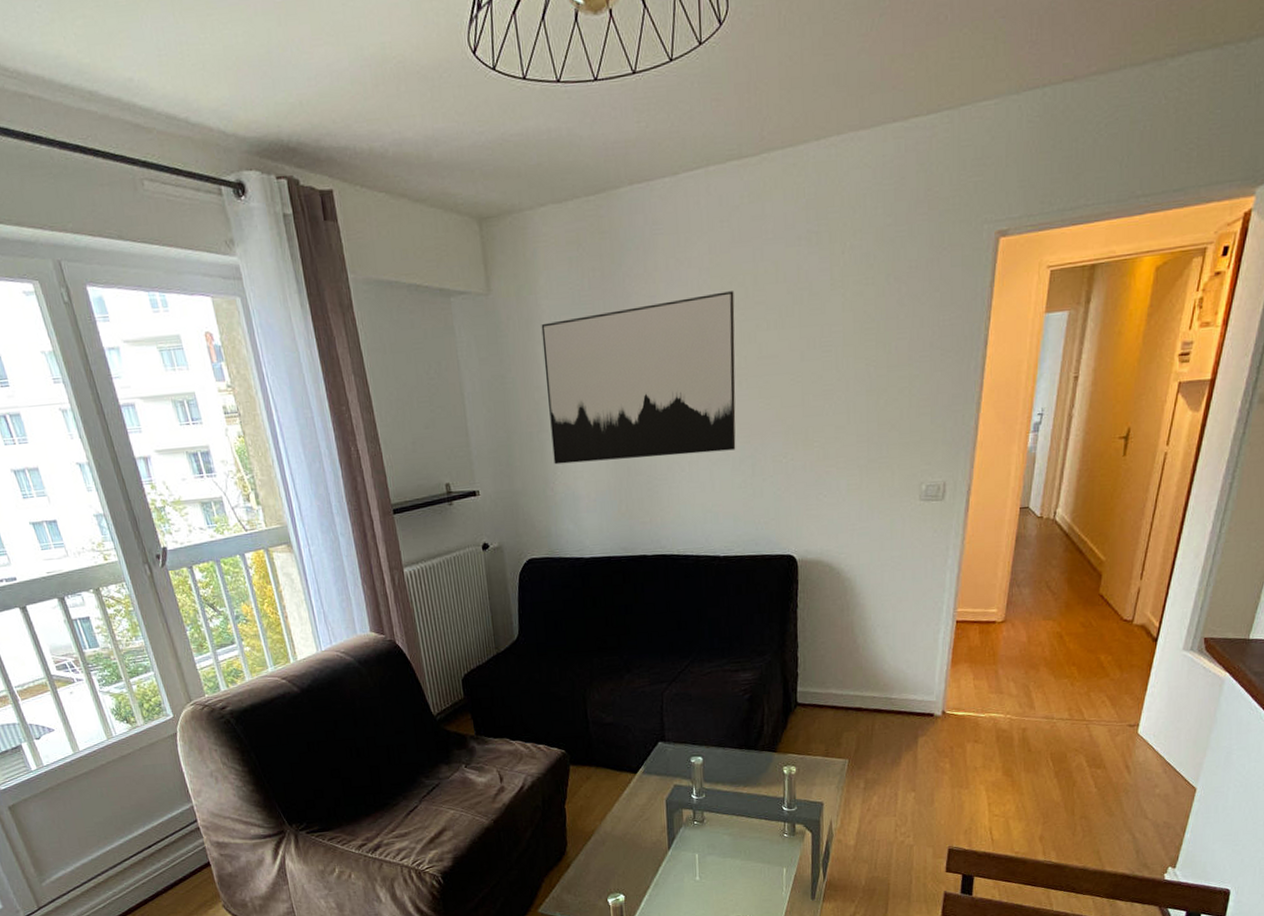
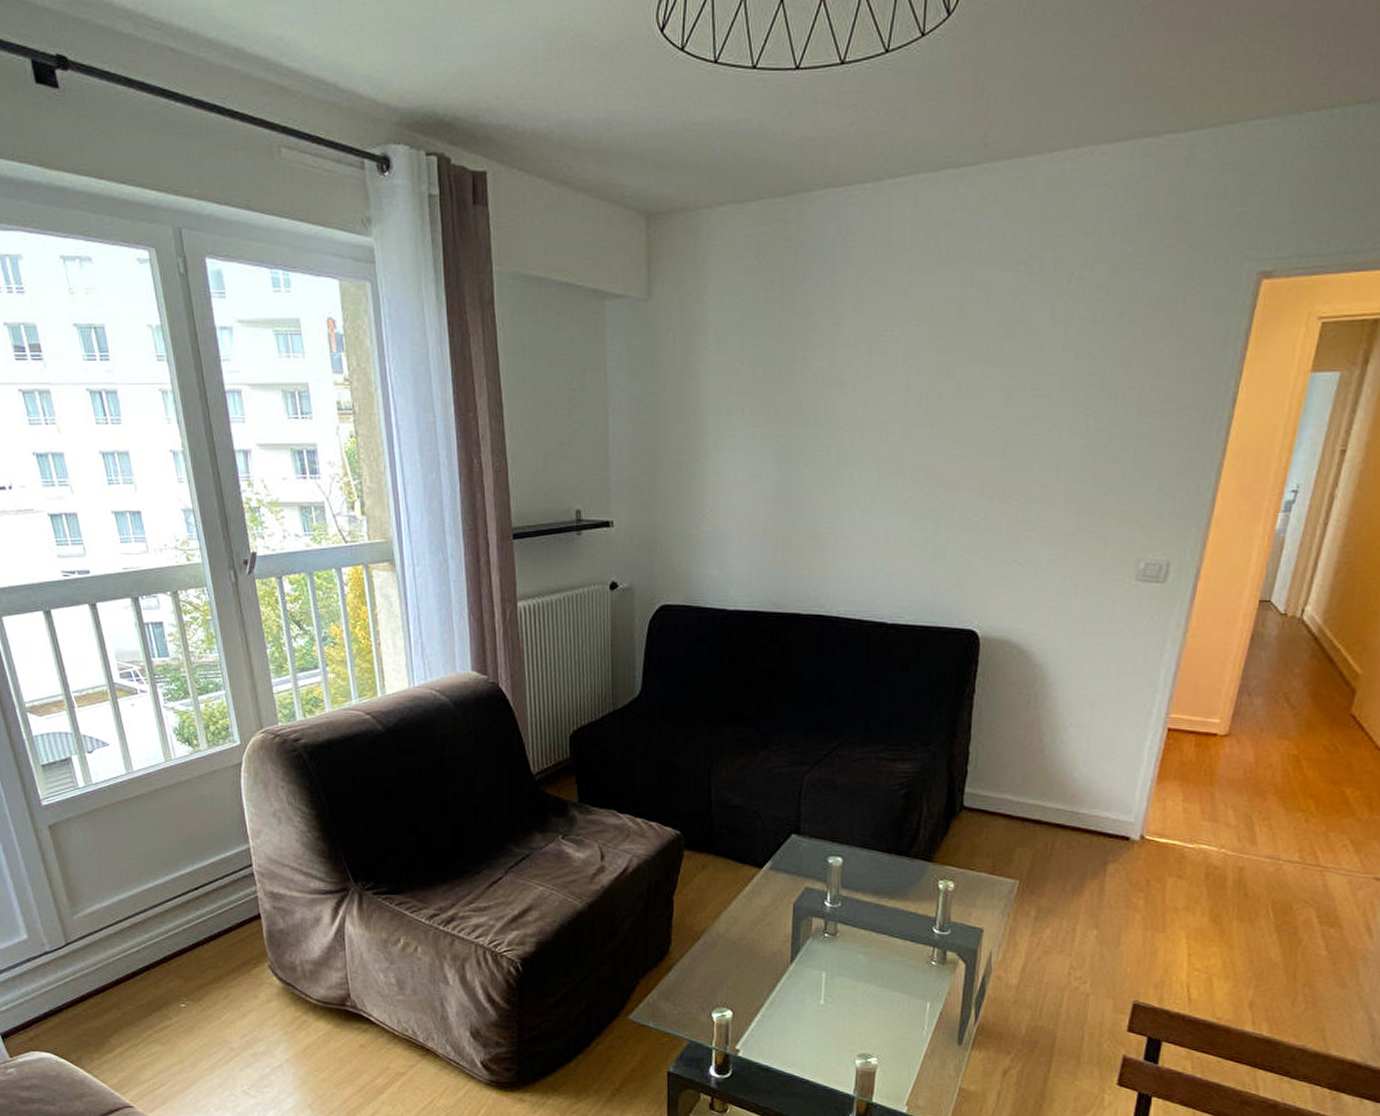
wall art: present [541,291,736,465] -> none [703,317,934,501]

